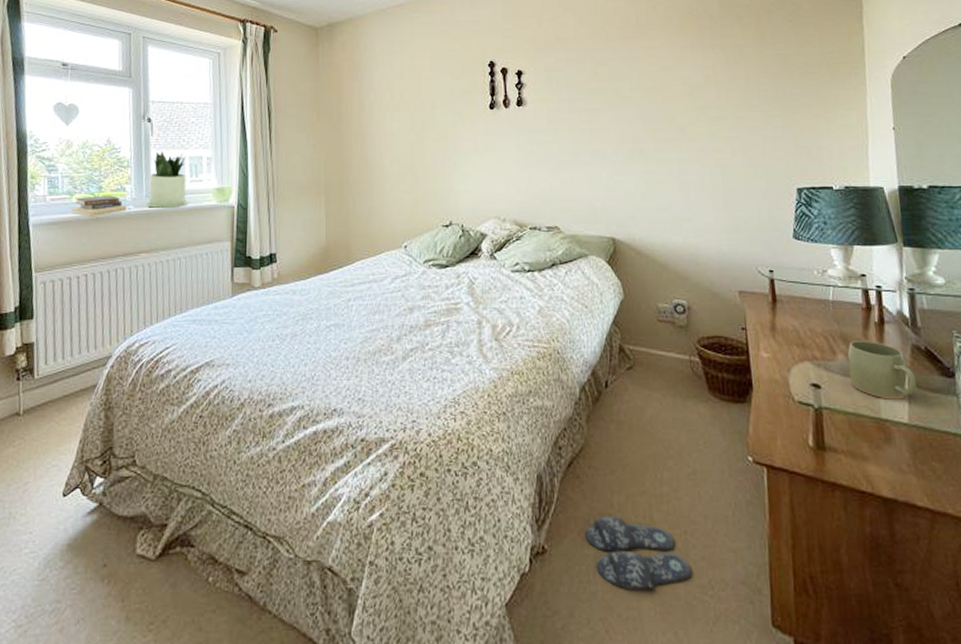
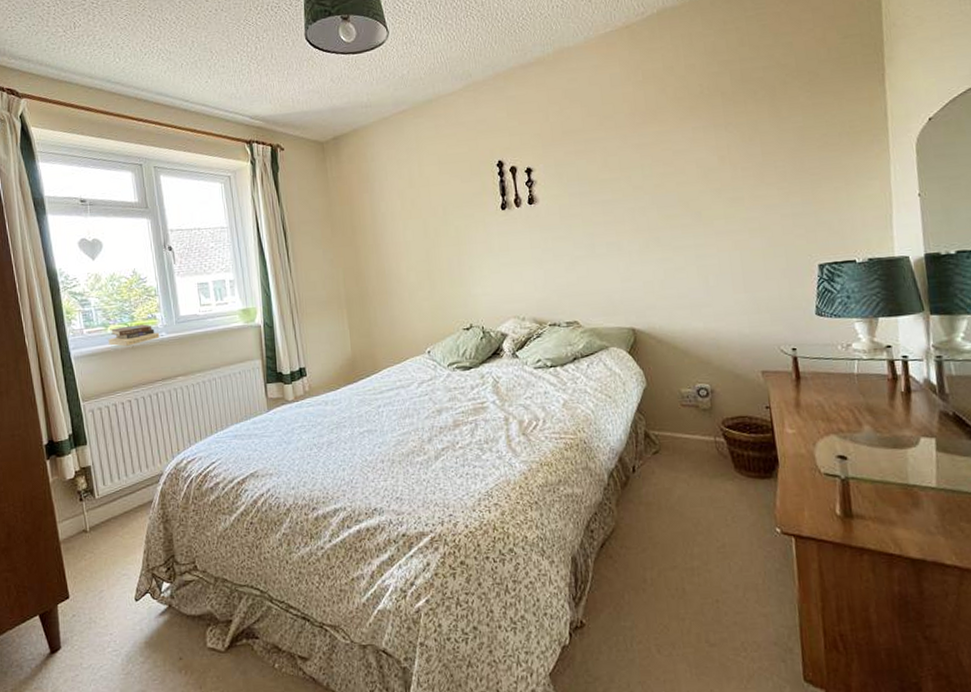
planter: present [145,151,189,209] -> none [176,277,217,334]
slippers: present [585,516,692,590] -> none [620,590,725,656]
mug: present [847,341,918,399] -> none [873,410,946,466]

